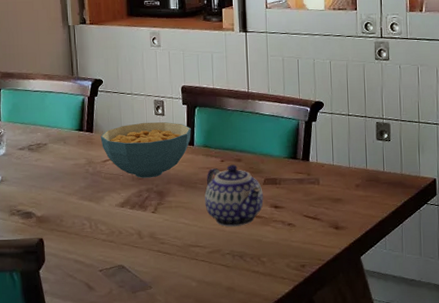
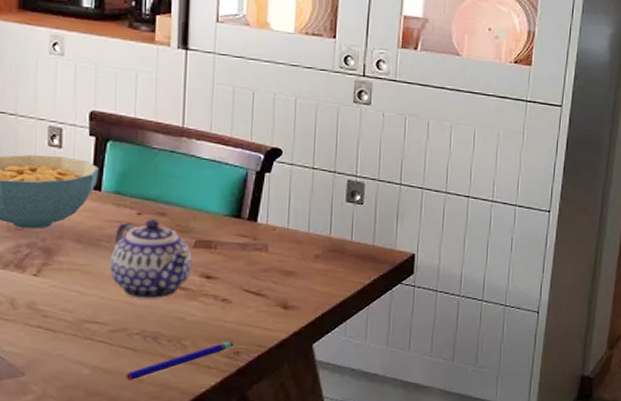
pen: none [222,257,300,290] -> present [125,342,234,380]

